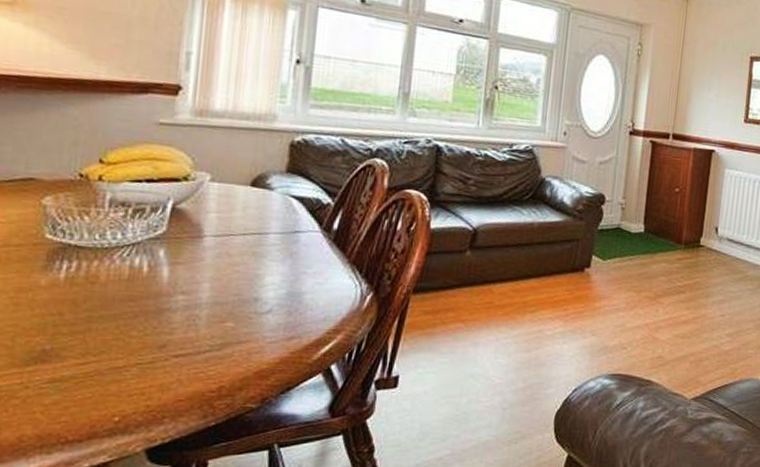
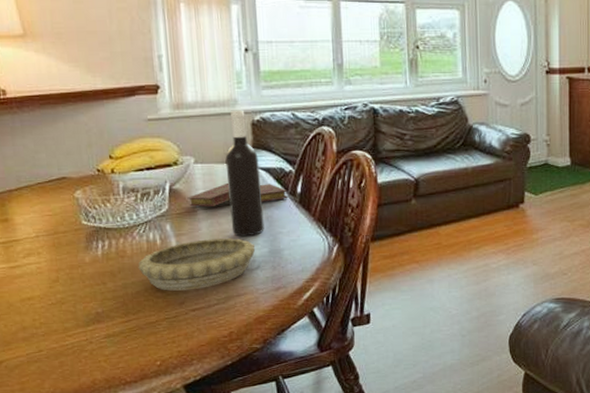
decorative bowl: none [111,271,269,332] -> present [138,238,255,291]
book: none [193,208,321,236] -> present [187,182,288,207]
wine bottle: none [244,126,292,274] -> present [225,110,264,237]

